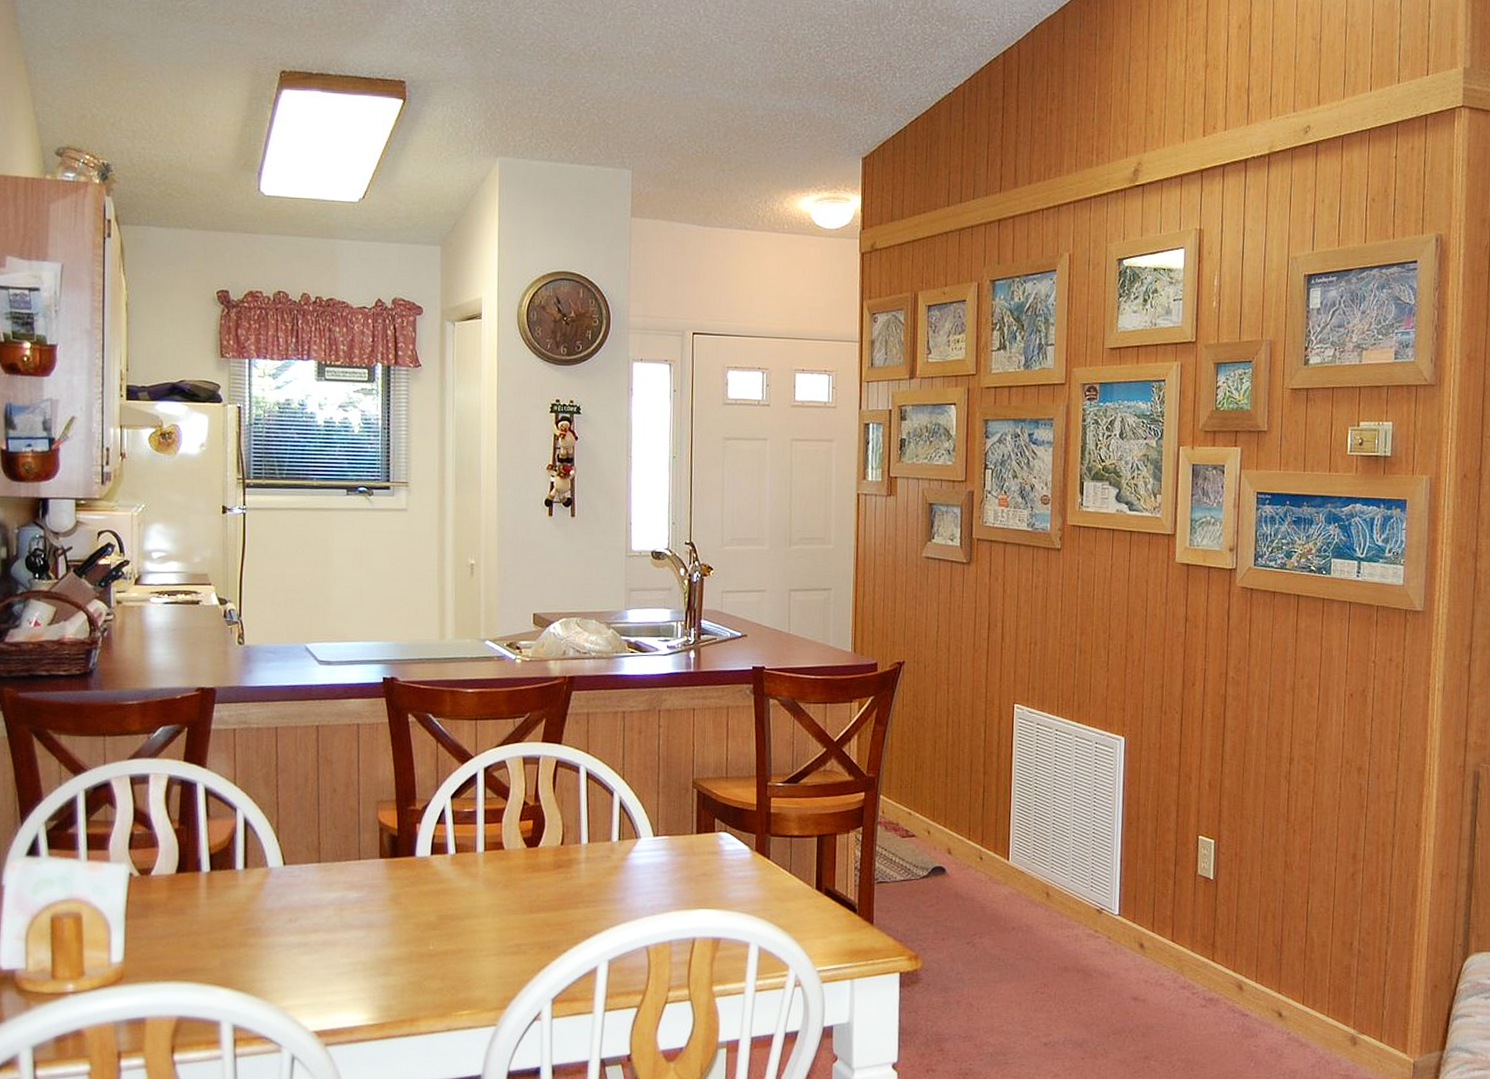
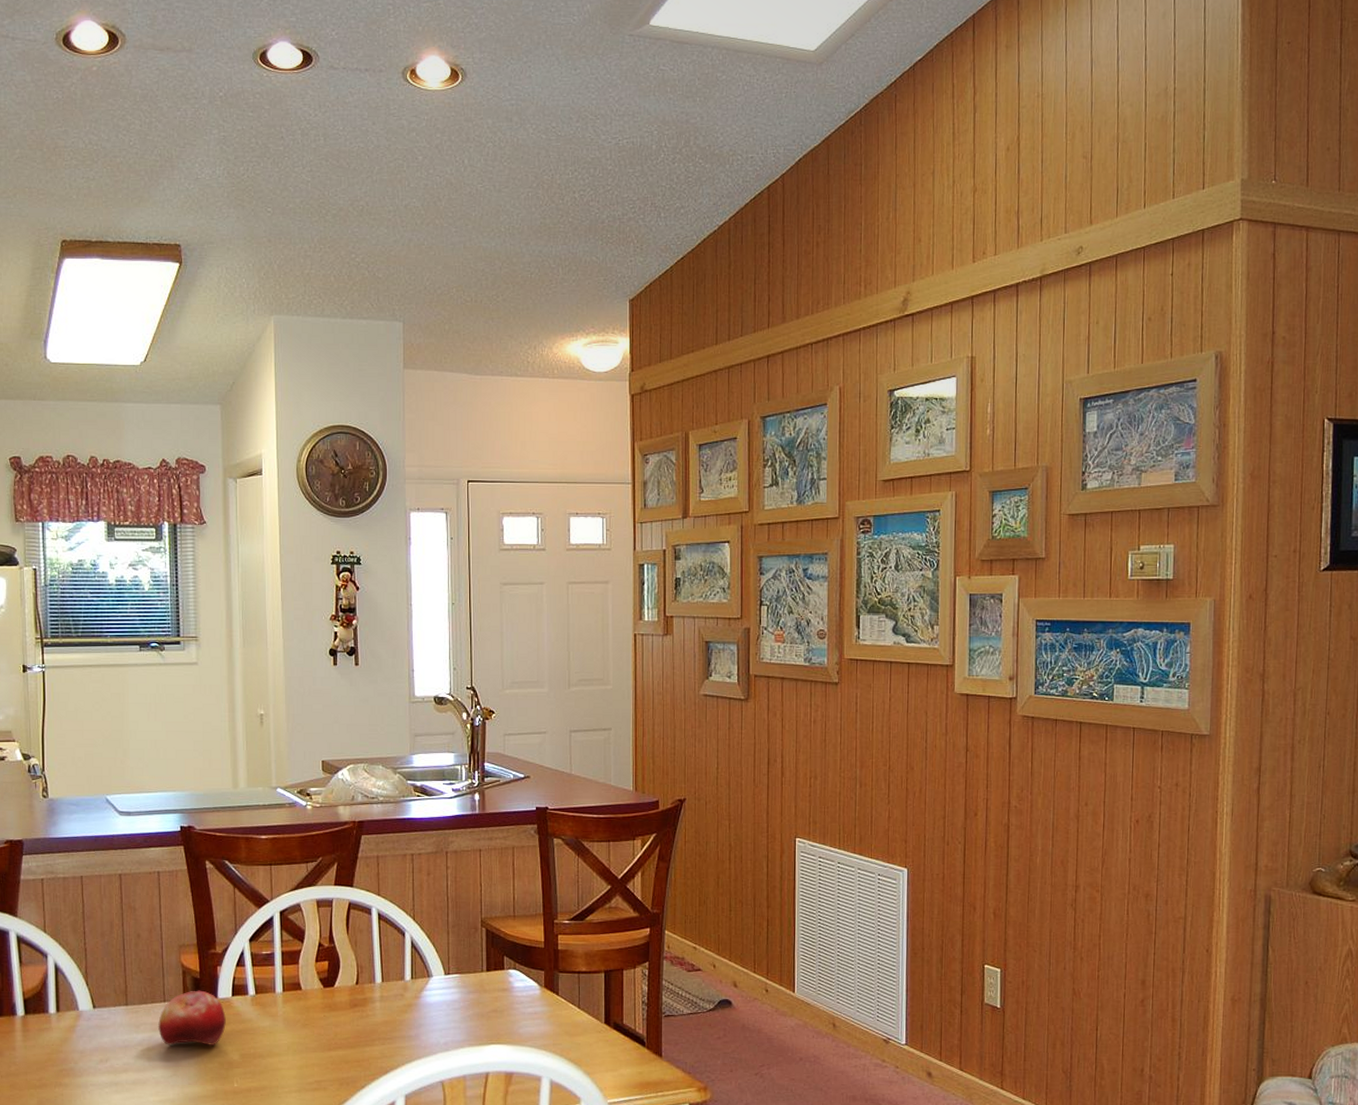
fruit: none [351,848,424,906] -> present [157,990,226,1045]

